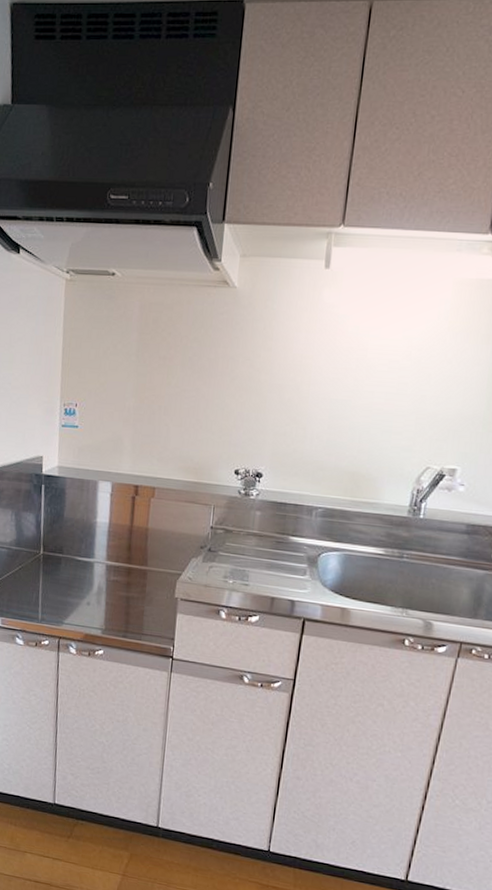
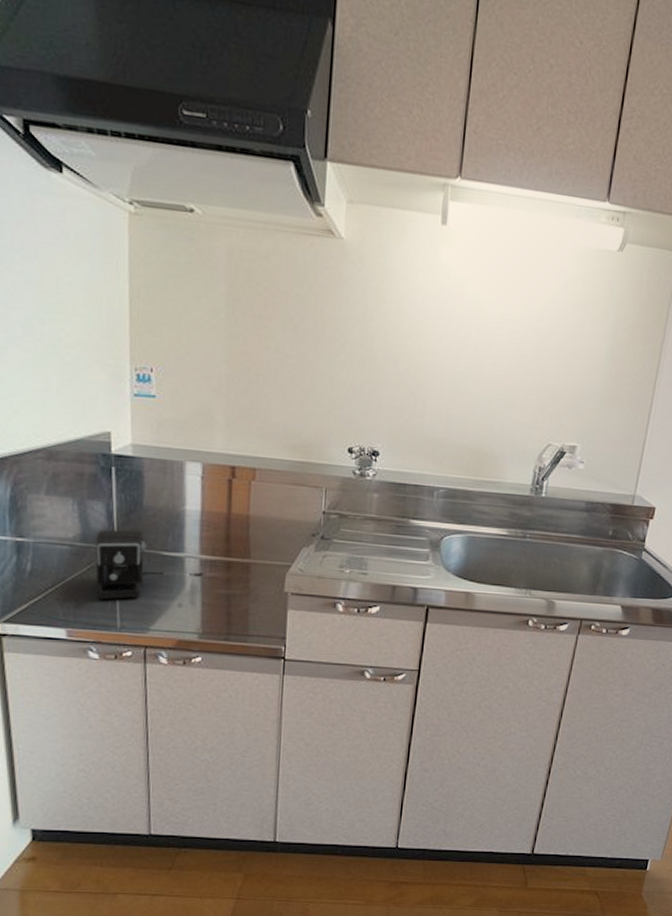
coffee maker: none [25,537,108,595] -> present [95,530,203,600]

